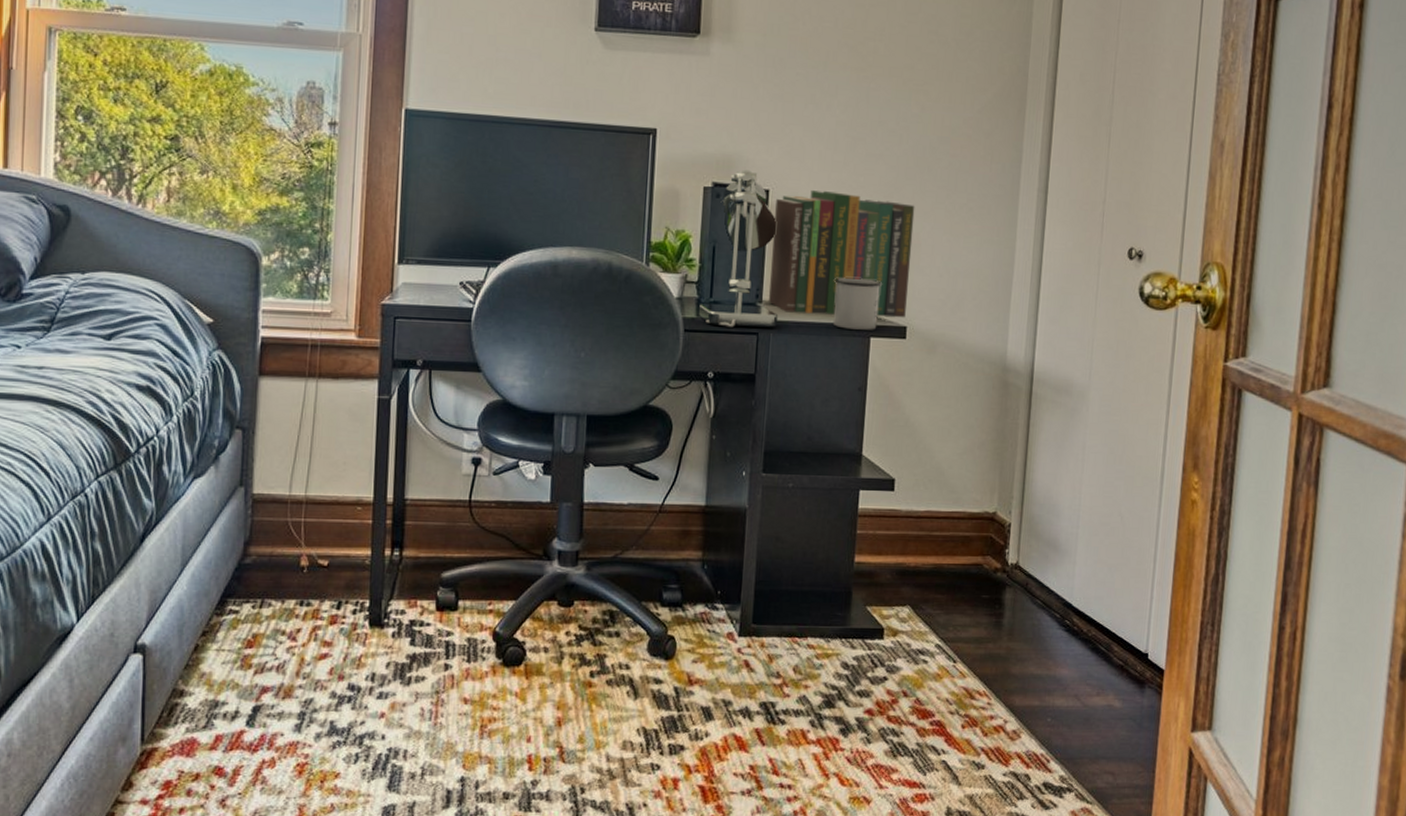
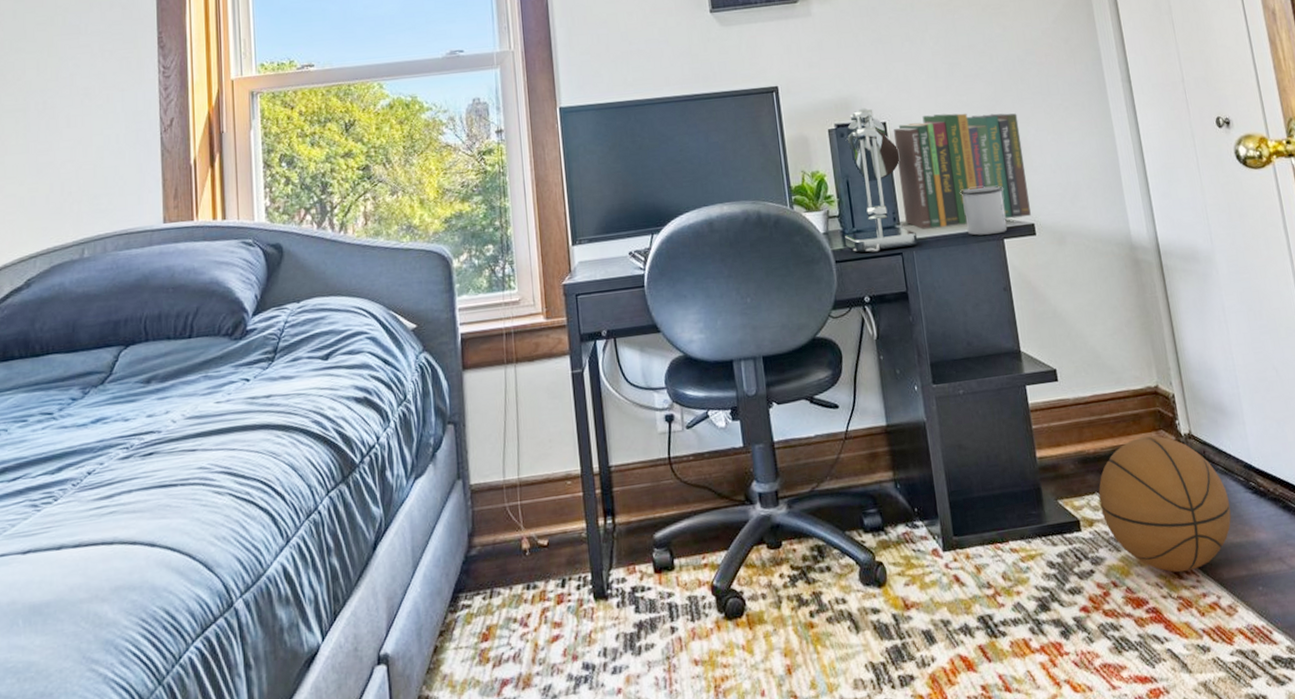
basketball: none [908,560,1040,693] -> present [1098,435,1231,573]

